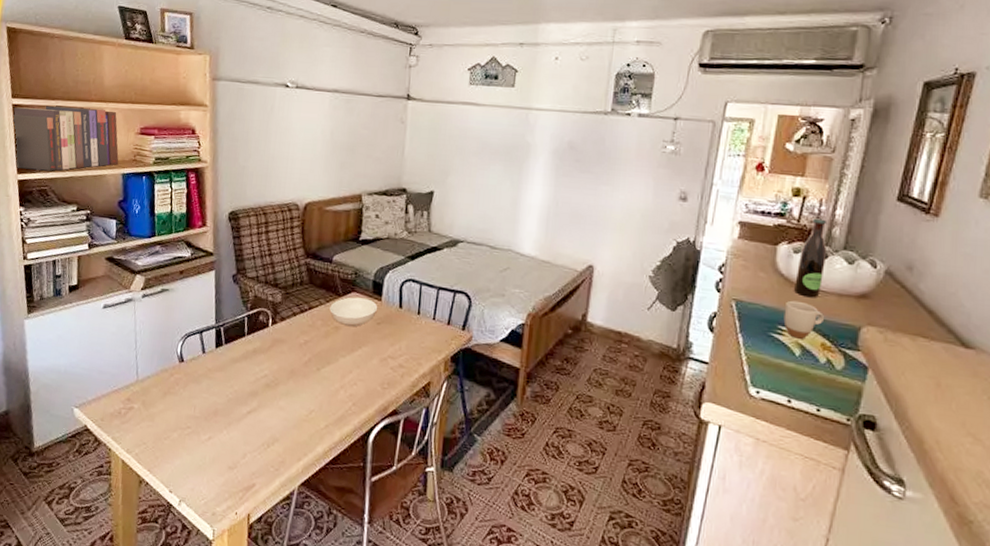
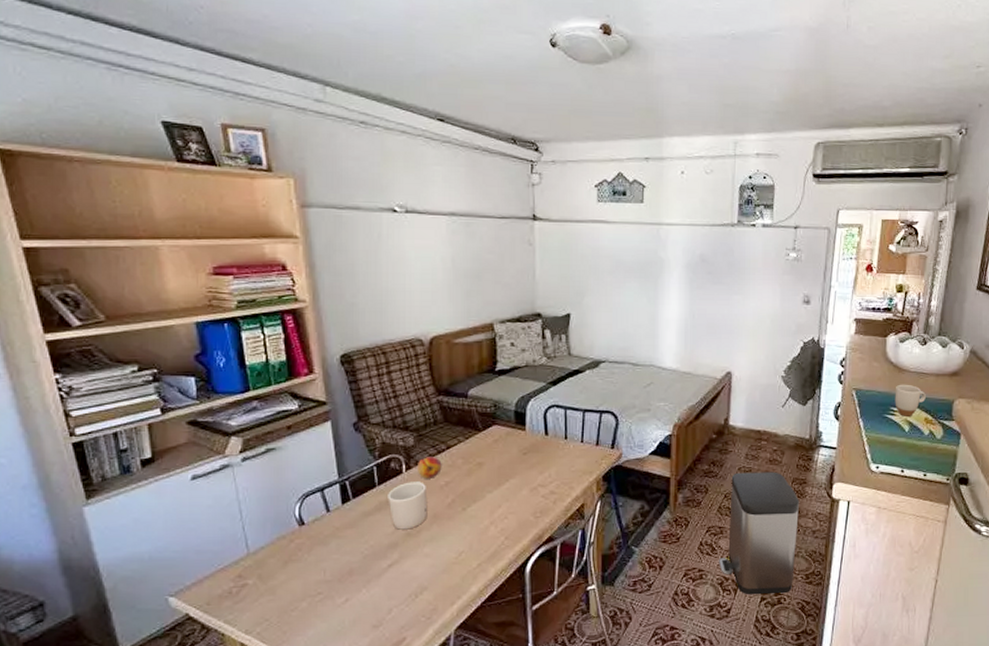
books: present [12,106,119,171] -> none [25,247,189,327]
mug: none [253,335,288,381] -> present [388,480,428,530]
fruit: none [282,314,303,336] -> present [418,457,442,479]
bowl: present [330,297,378,327] -> none [470,430,523,461]
pedal bin: none [564,373,662,517] -> present [718,472,800,594]
bottle: present [794,218,828,298] -> none [902,310,926,380]

